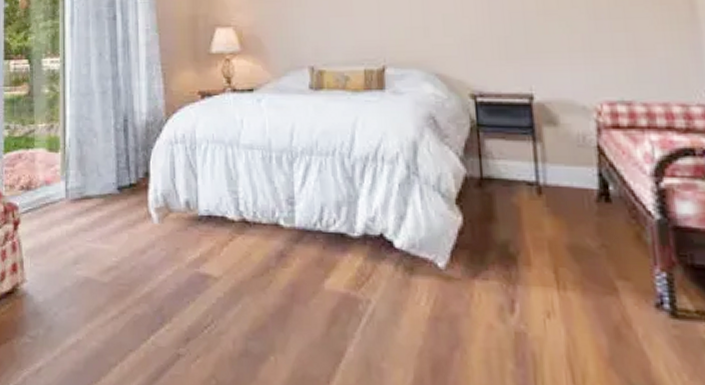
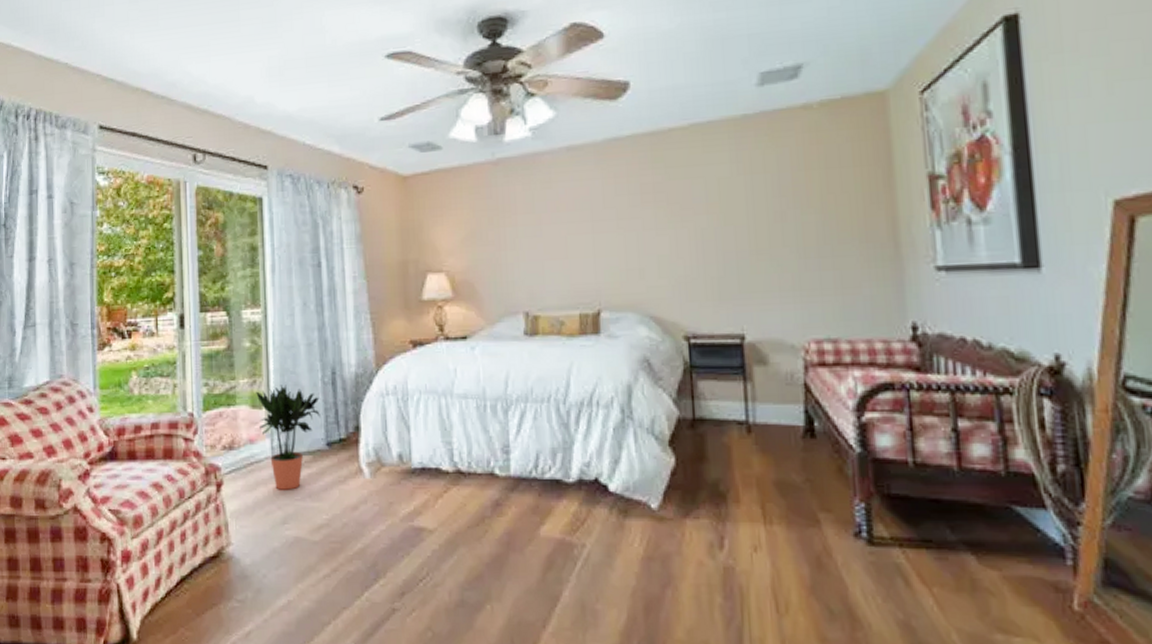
potted plant: none [53,130,112,232] -> present [256,385,321,490]

